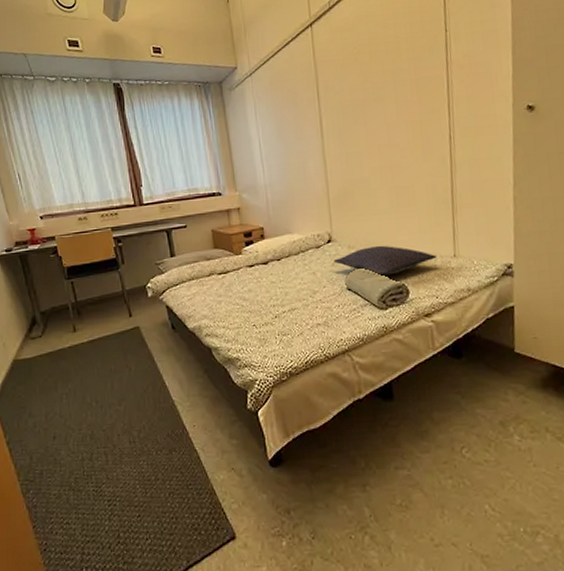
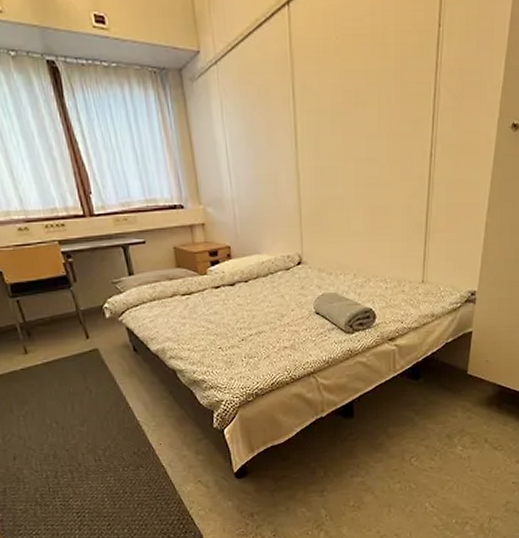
pillow: present [333,245,437,276] -> none [303,269,406,300]

